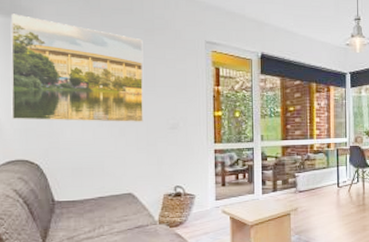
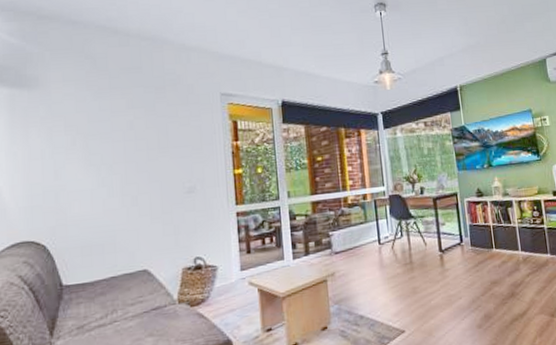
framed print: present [10,13,144,123] -> none [15,84,157,197]

